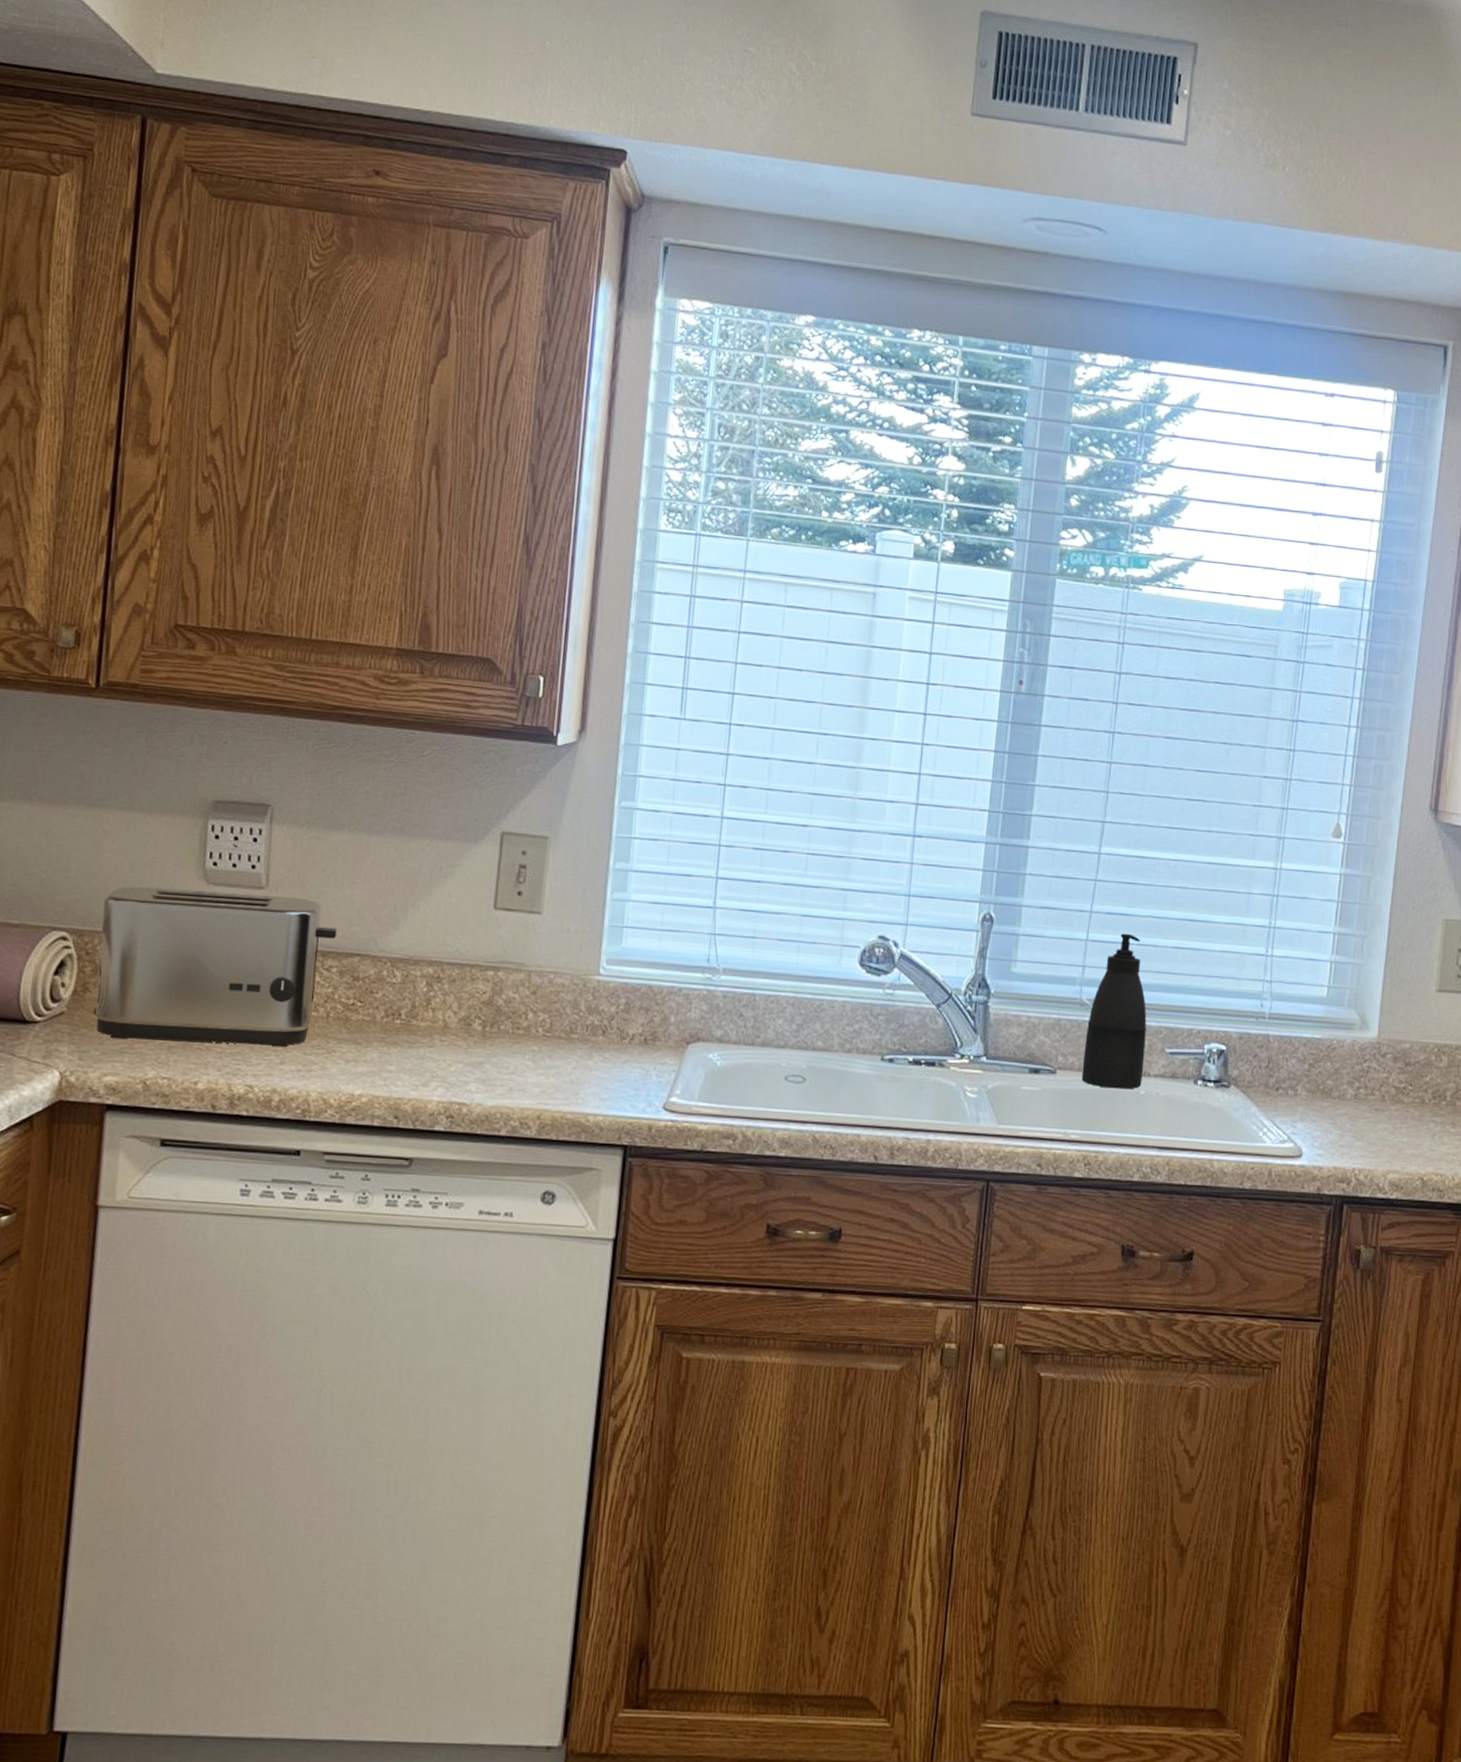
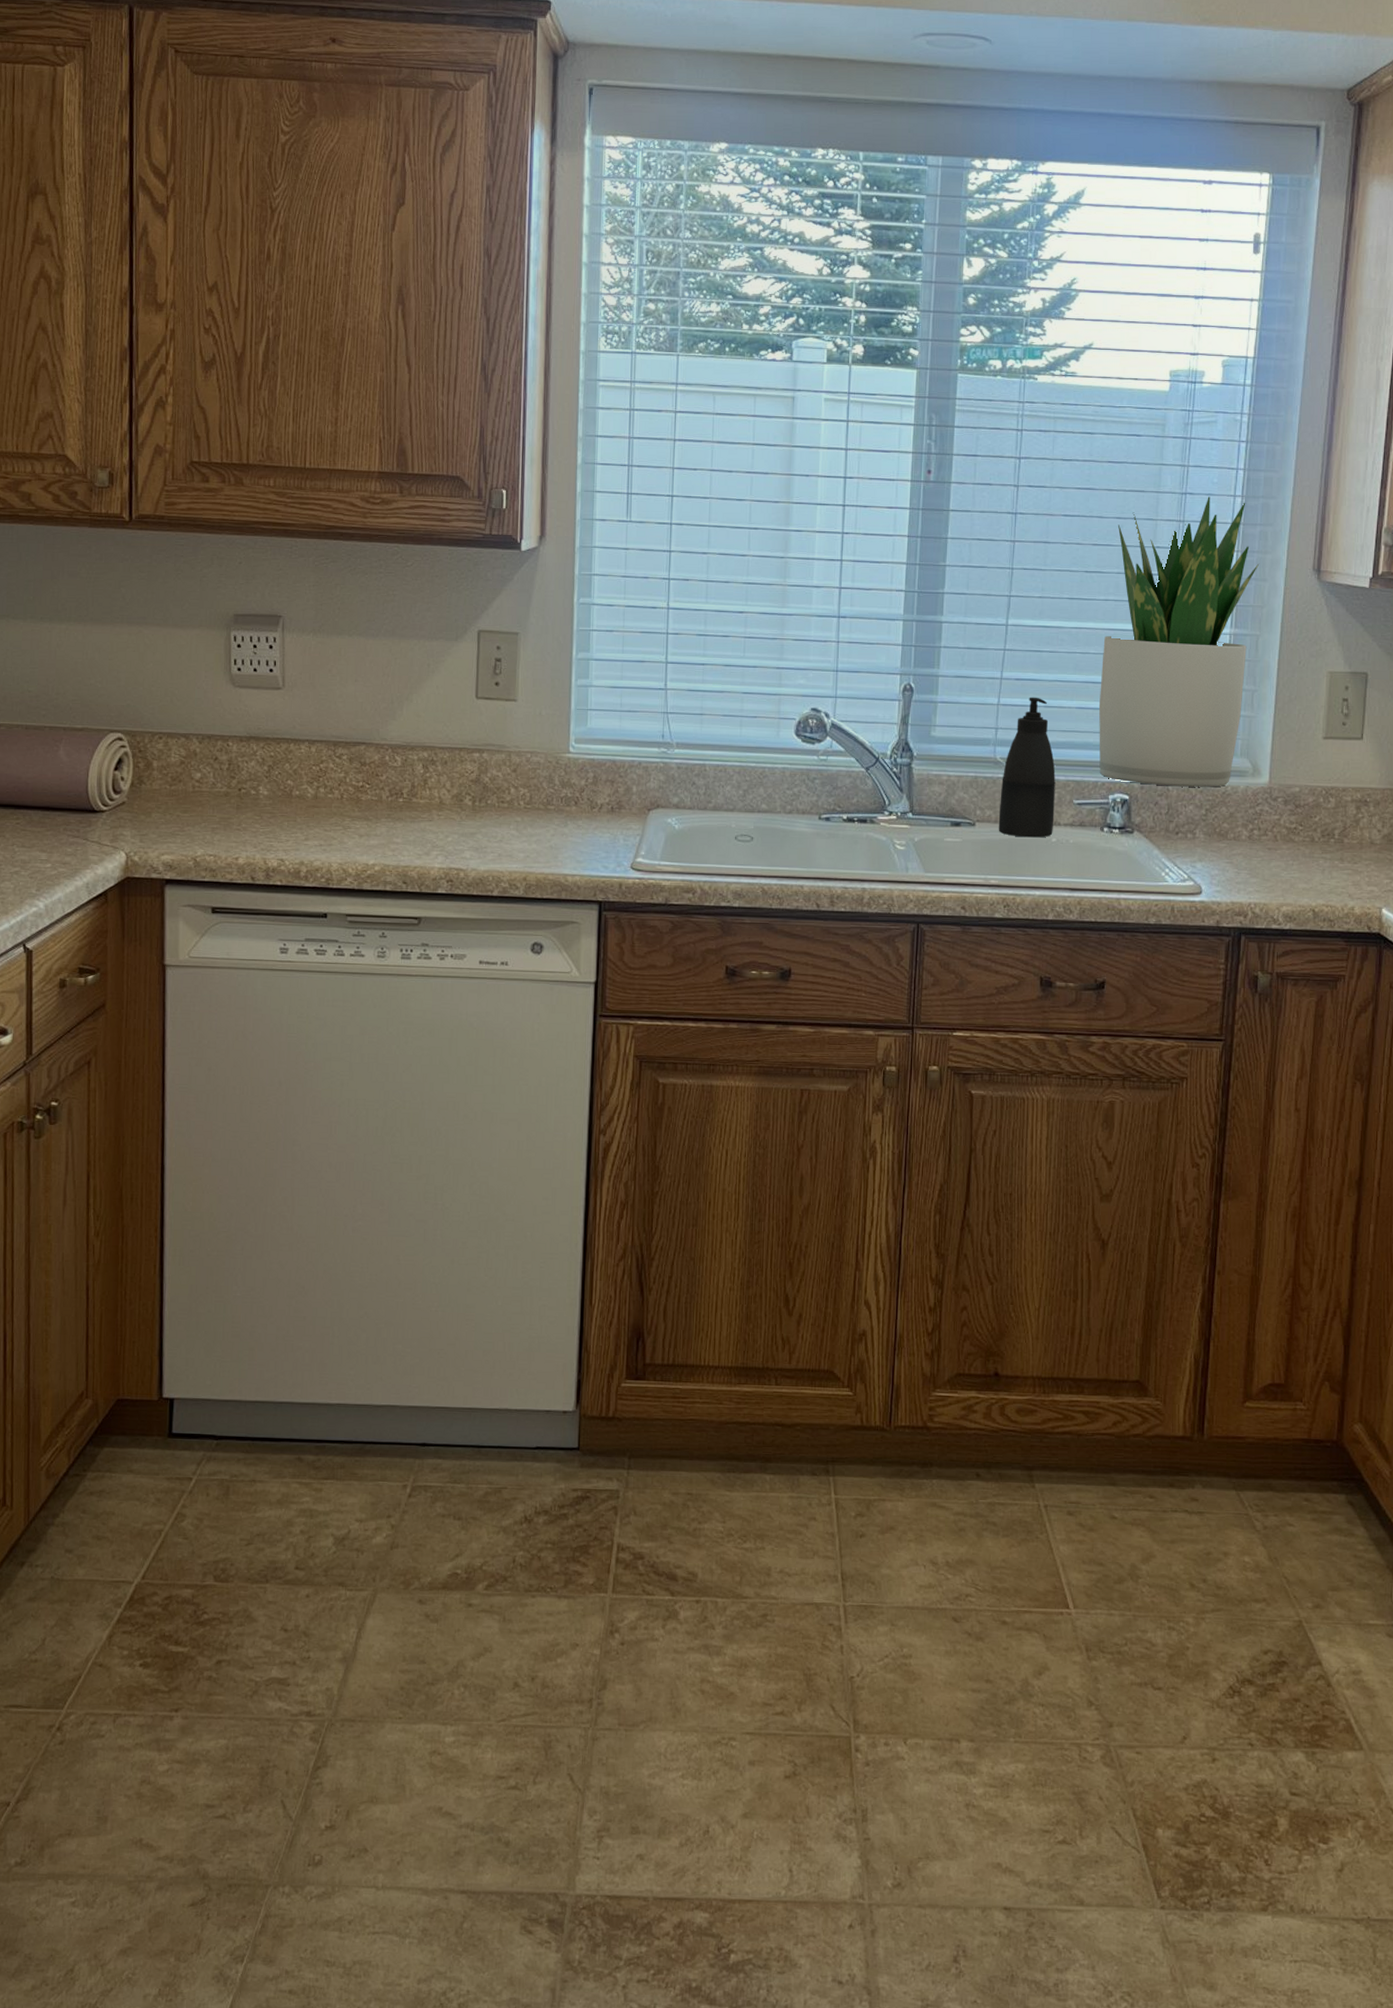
toaster: present [93,886,337,1048] -> none [149,692,344,826]
planter: none [1195,725,1374,1040] -> present [1098,497,1260,787]

